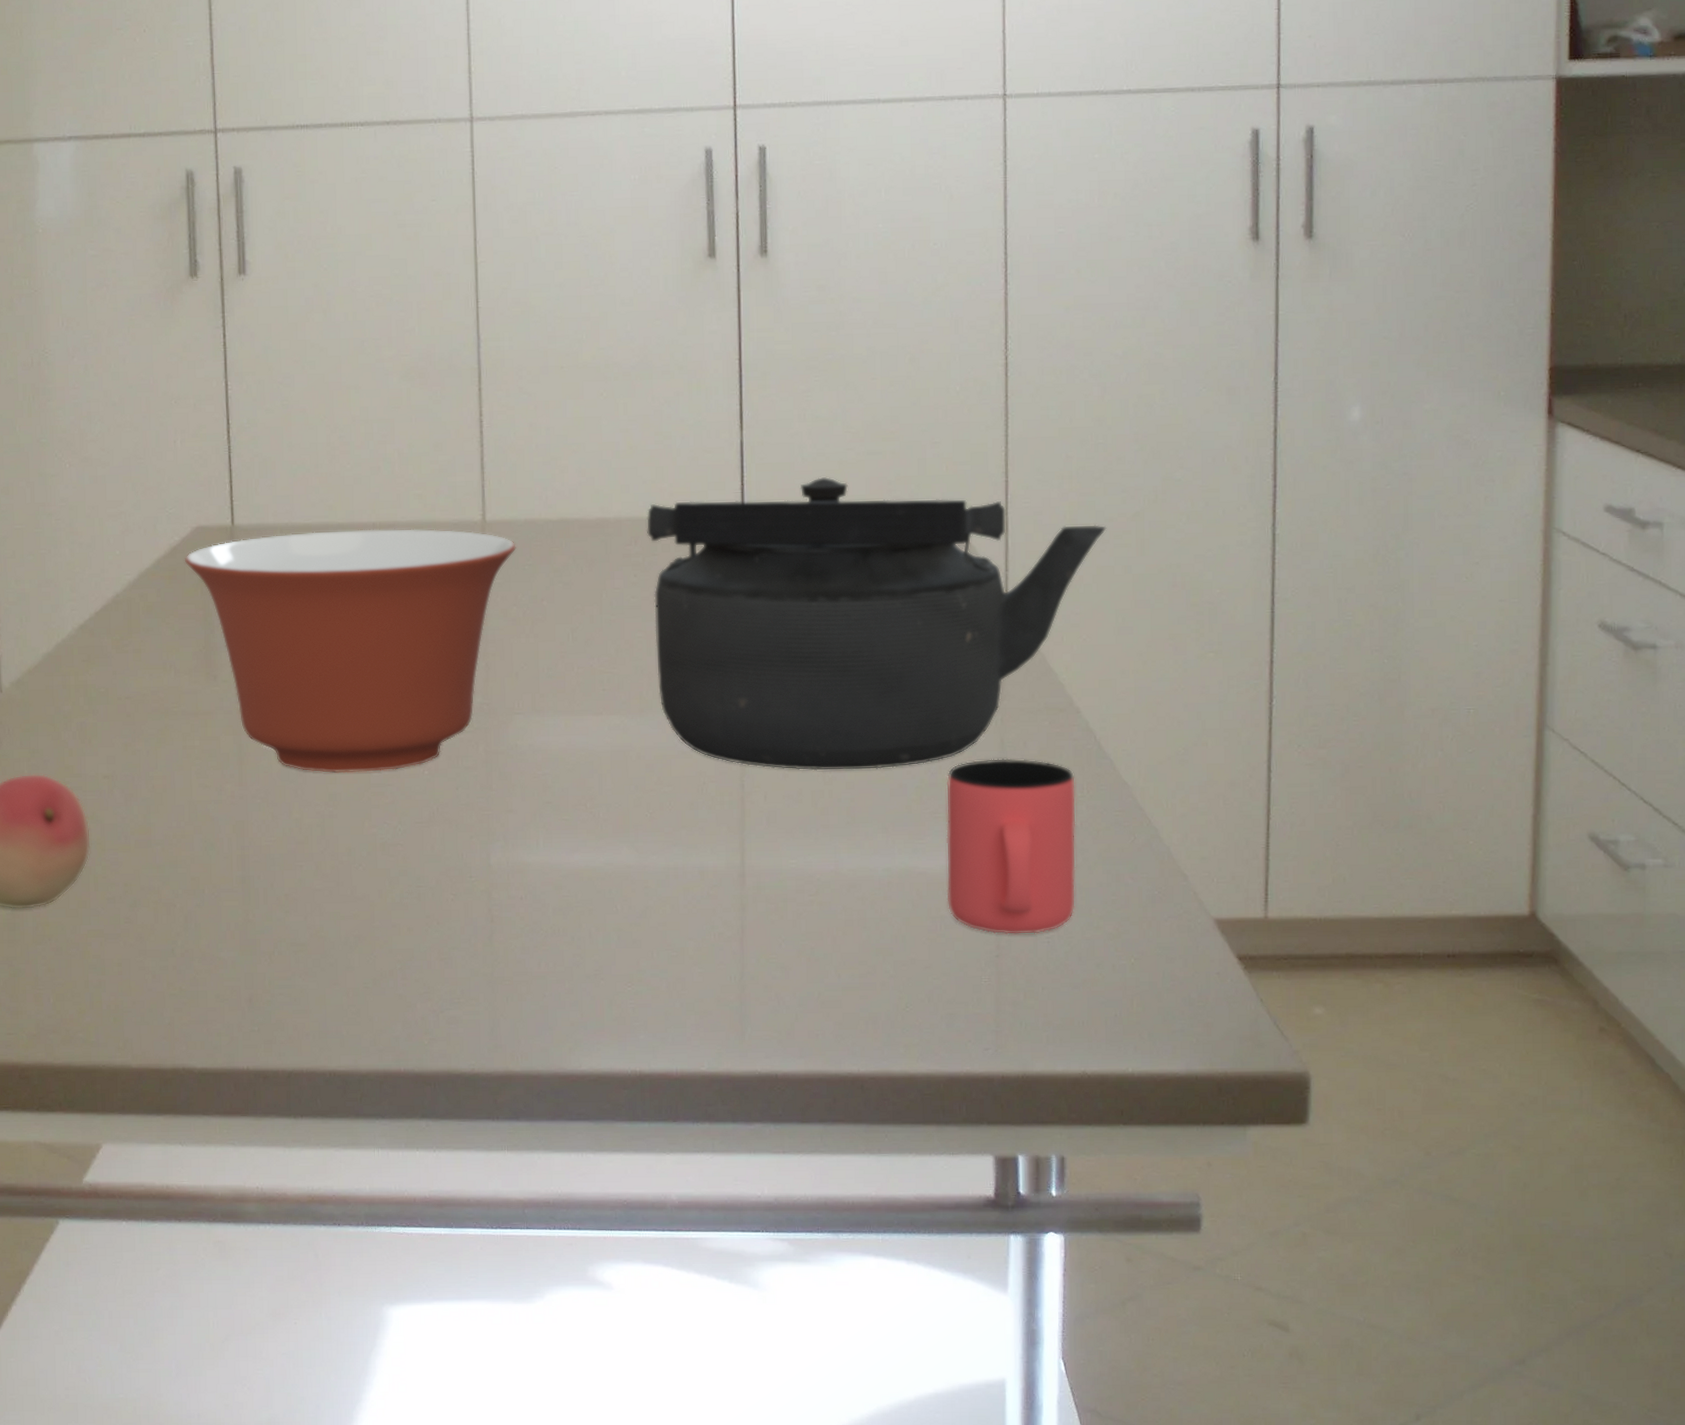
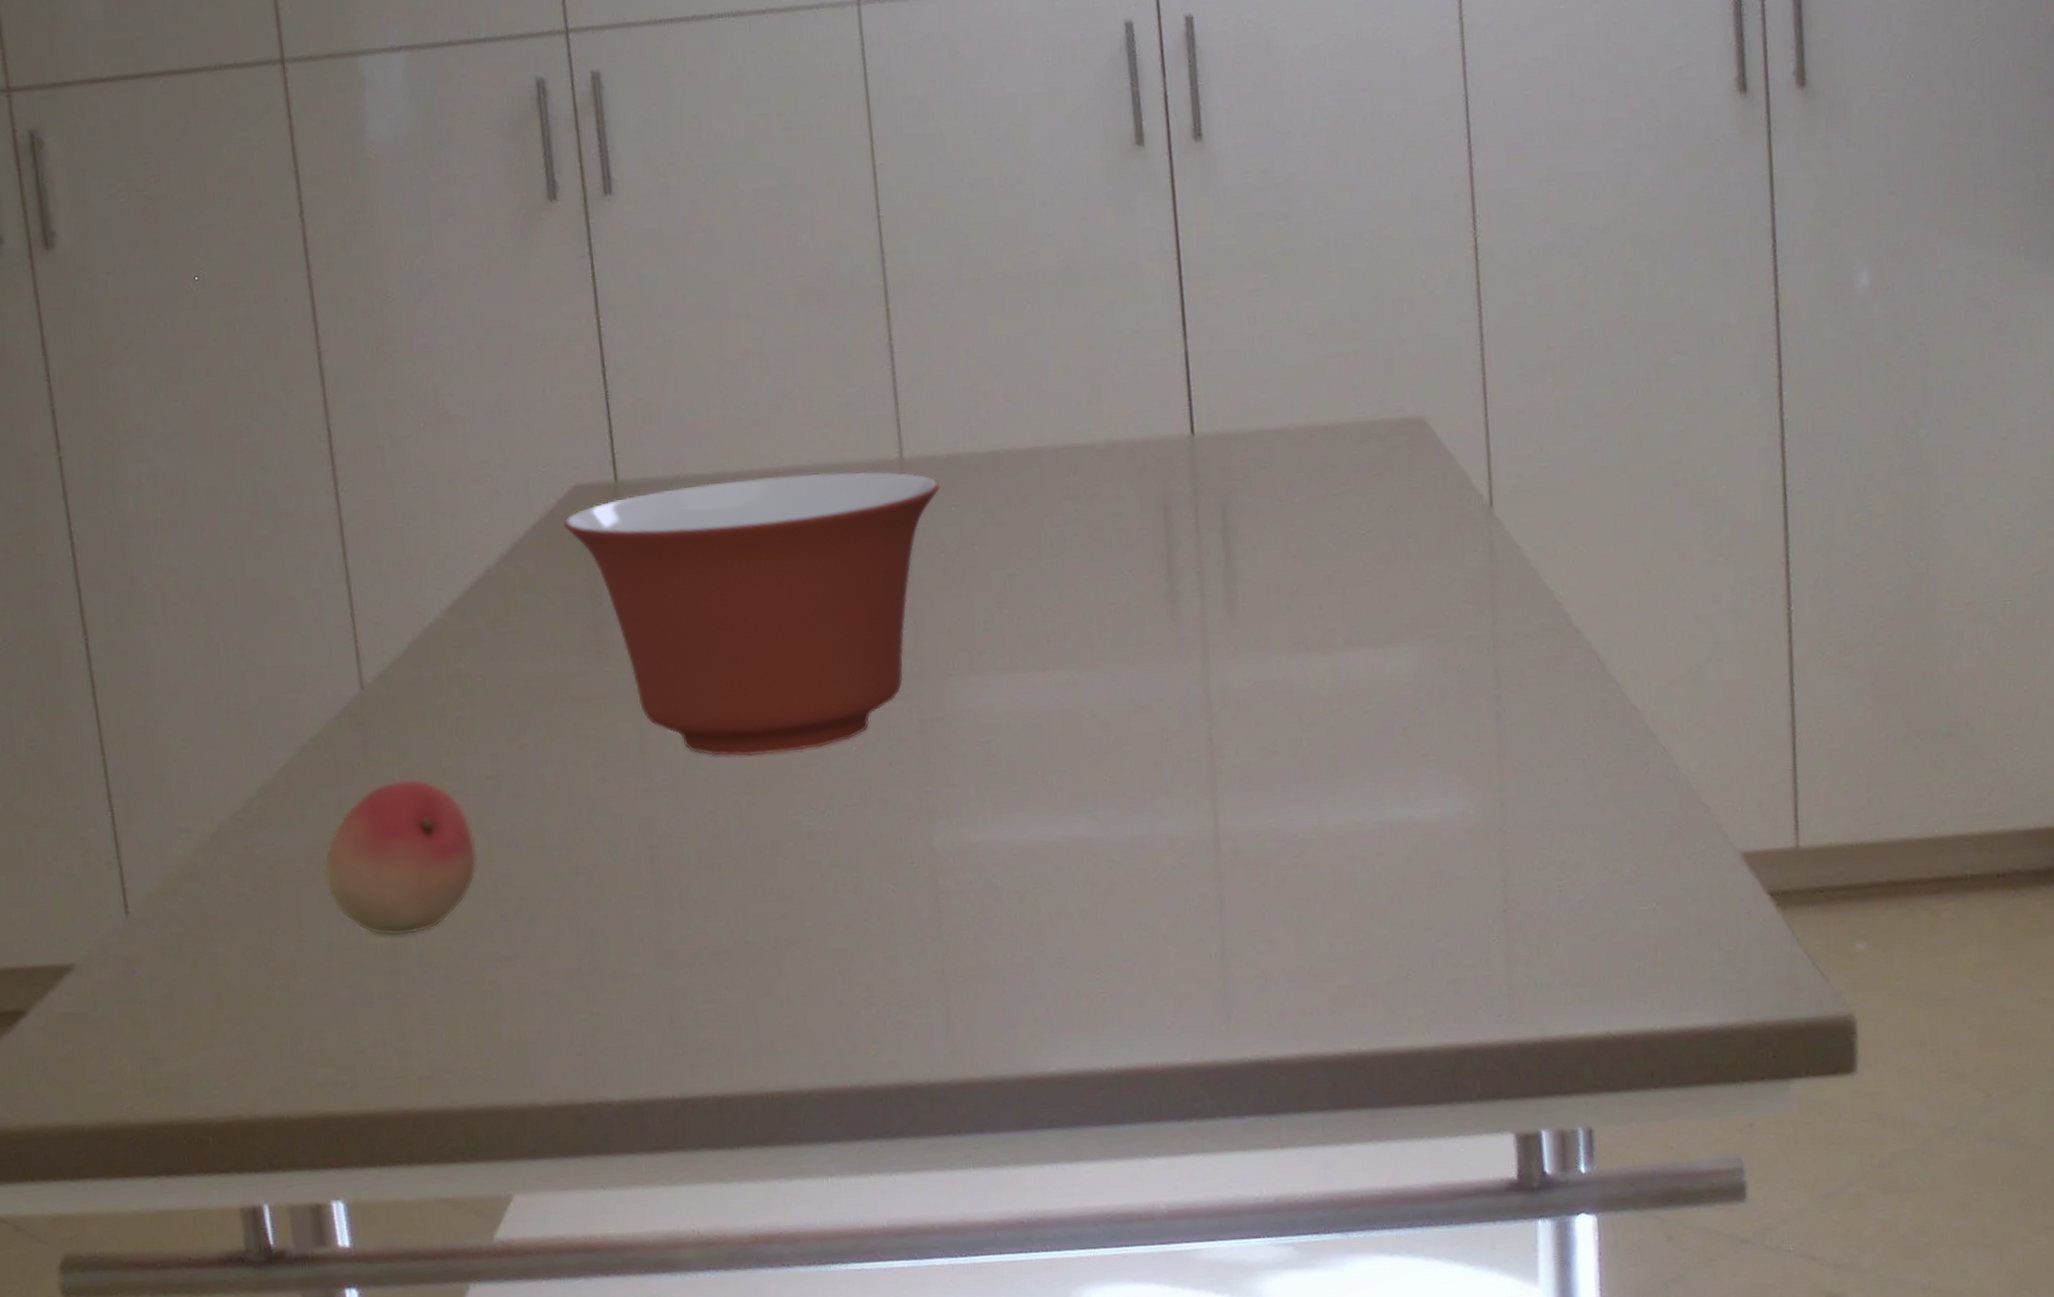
kettle: present [647,476,1107,771] -> none [1085,385,1598,718]
cup: present [946,758,1077,935] -> none [1437,688,1588,887]

